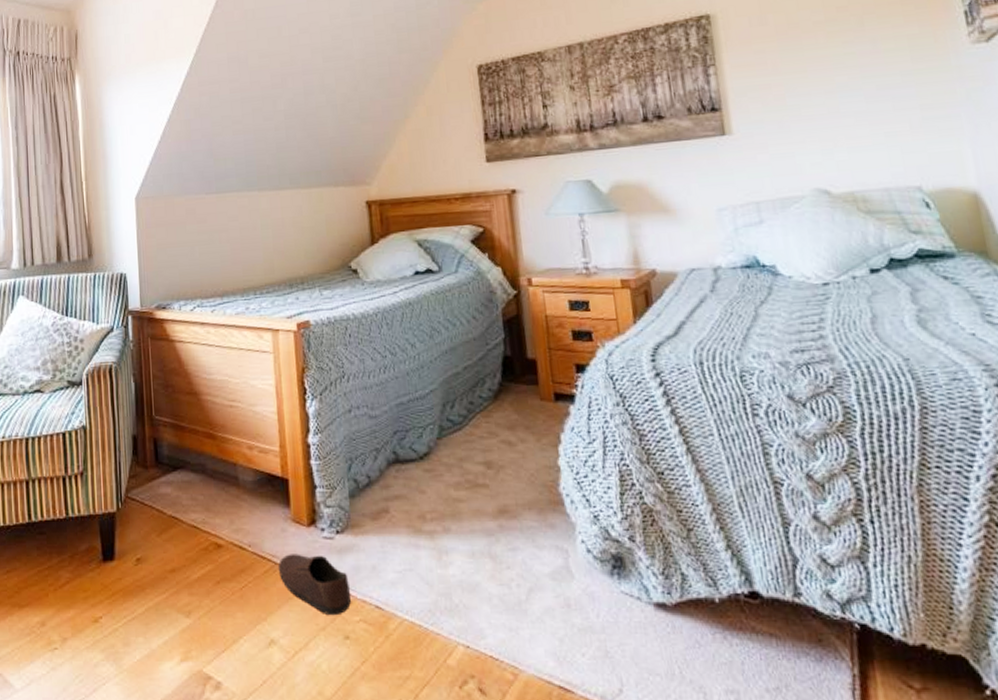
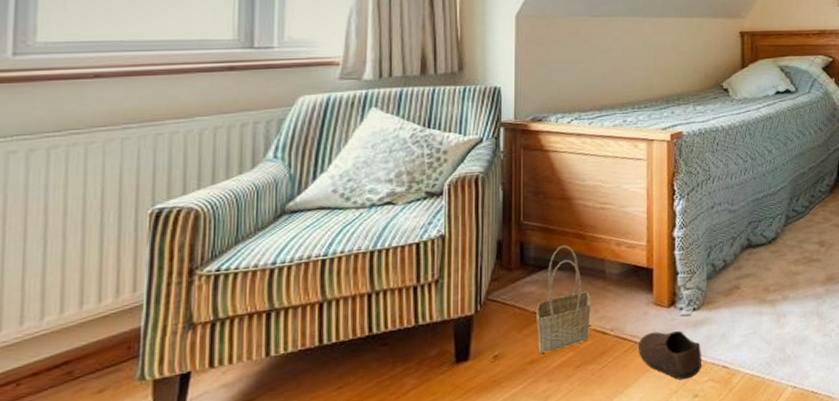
basket: none [173,445,227,562] -> present [536,245,591,353]

